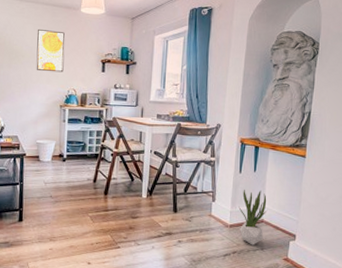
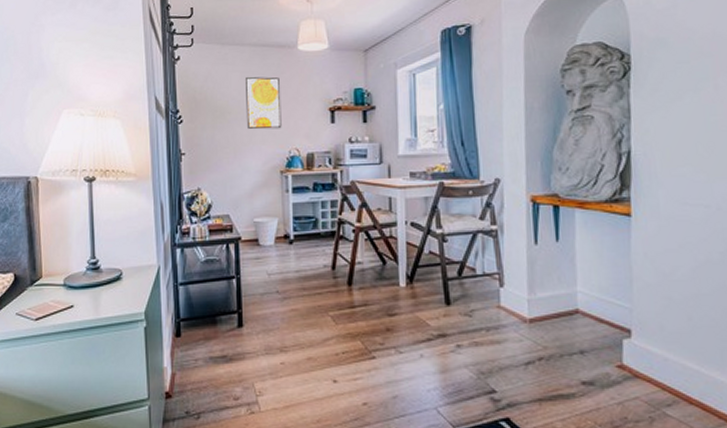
potted plant: present [238,190,268,245] -> none [539,268,583,348]

